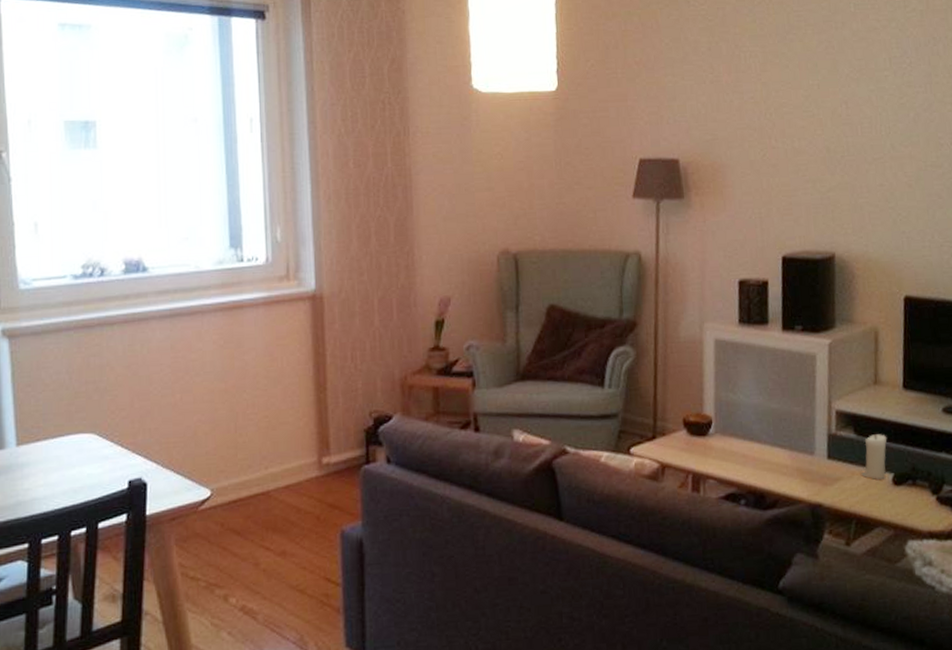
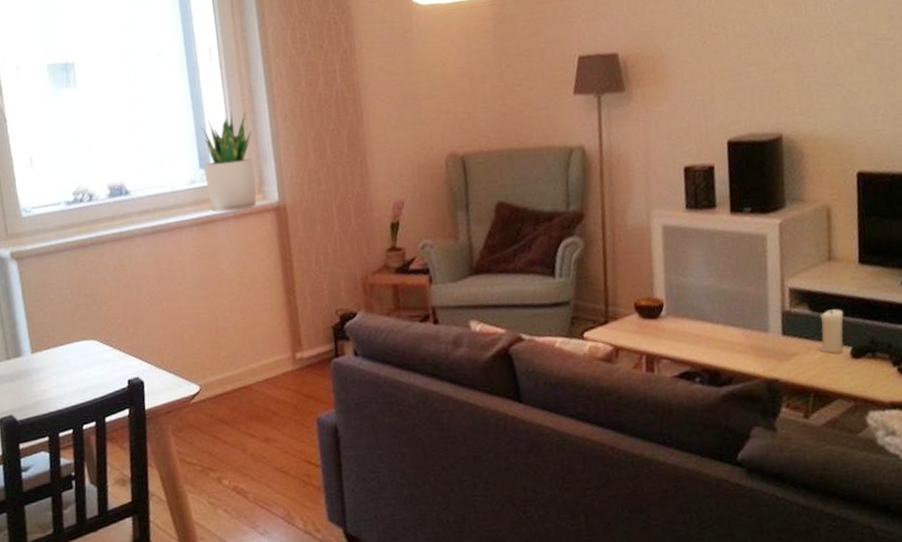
planter: none [236,189,292,298] -> present [202,111,257,212]

